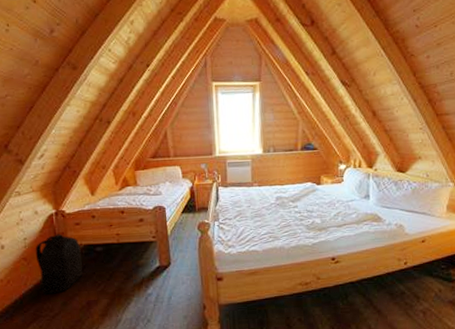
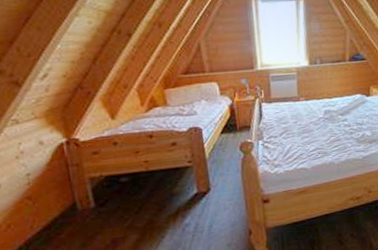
backpack: present [32,234,83,295] -> none [41,165,105,237]

